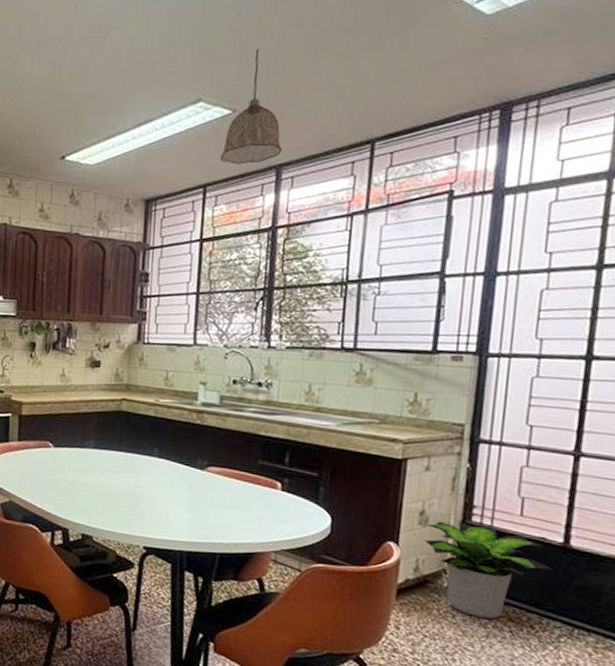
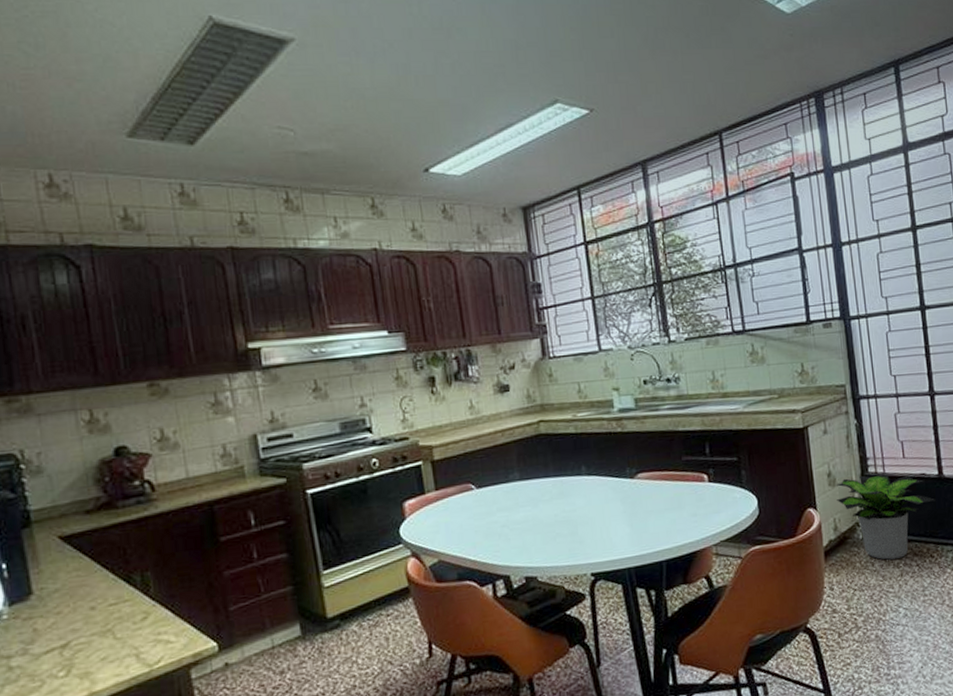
pendant lamp: present [220,49,282,165] -> none [587,48,643,164]

